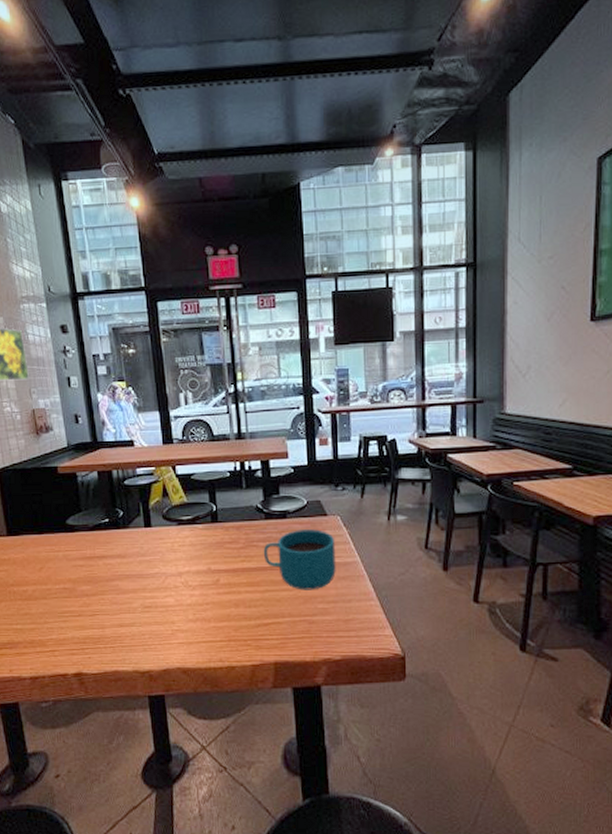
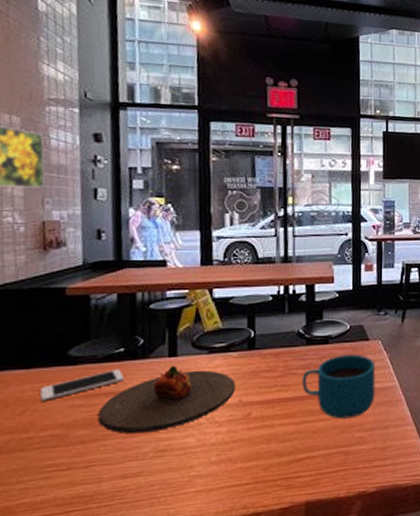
cell phone: none [51,536,112,561] -> present [40,369,125,401]
plate: none [95,534,204,591] -> present [97,365,236,434]

